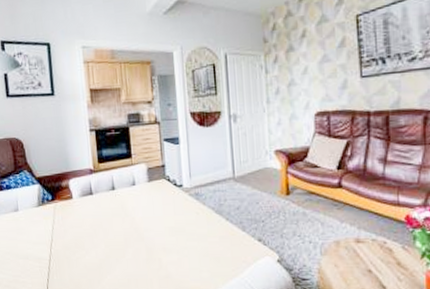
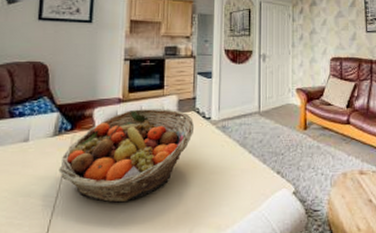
fruit basket: none [47,177,167,266] -> present [59,109,195,203]

